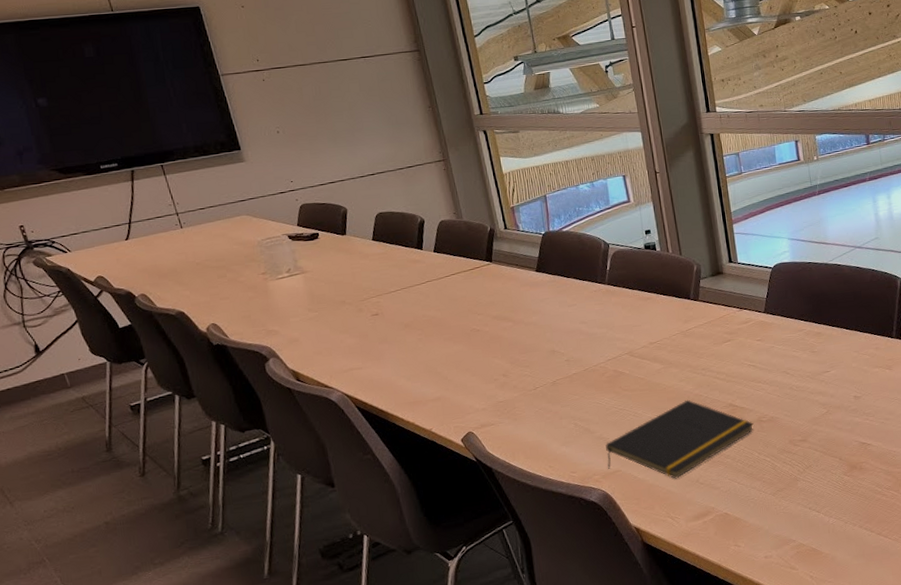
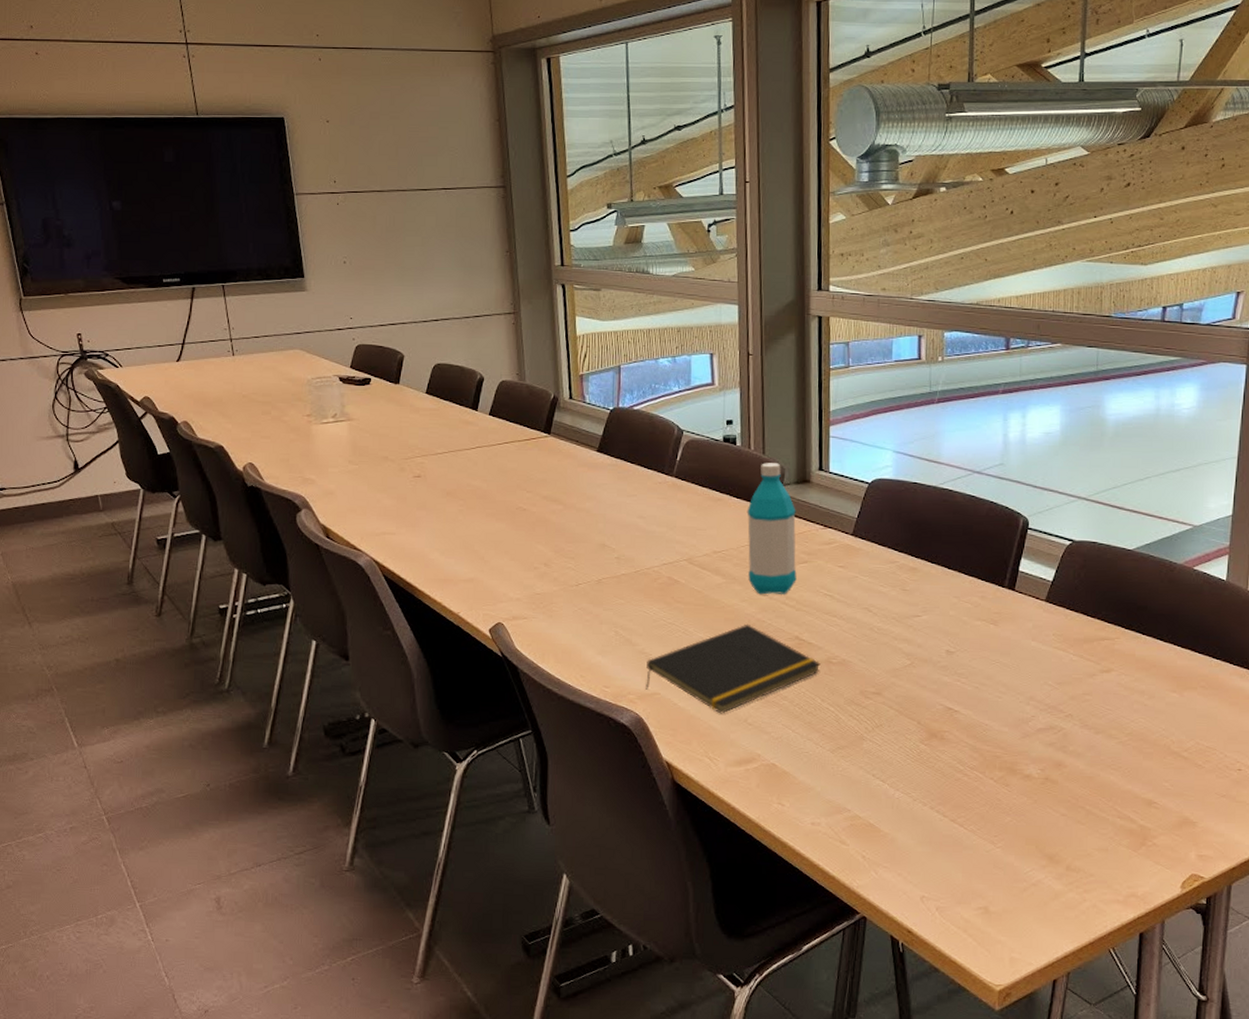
water bottle: none [673,261,724,374] -> present [747,463,797,595]

